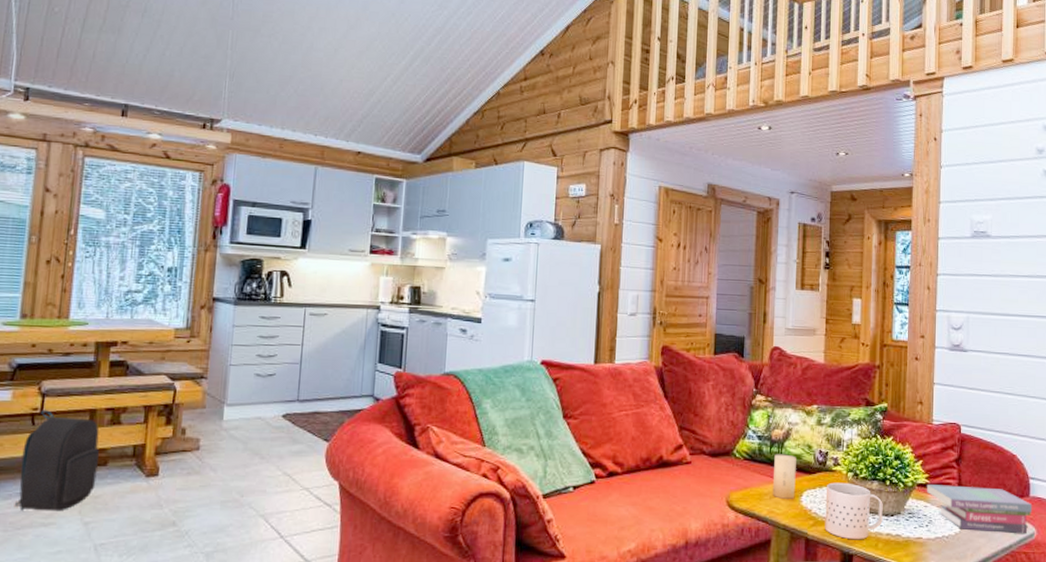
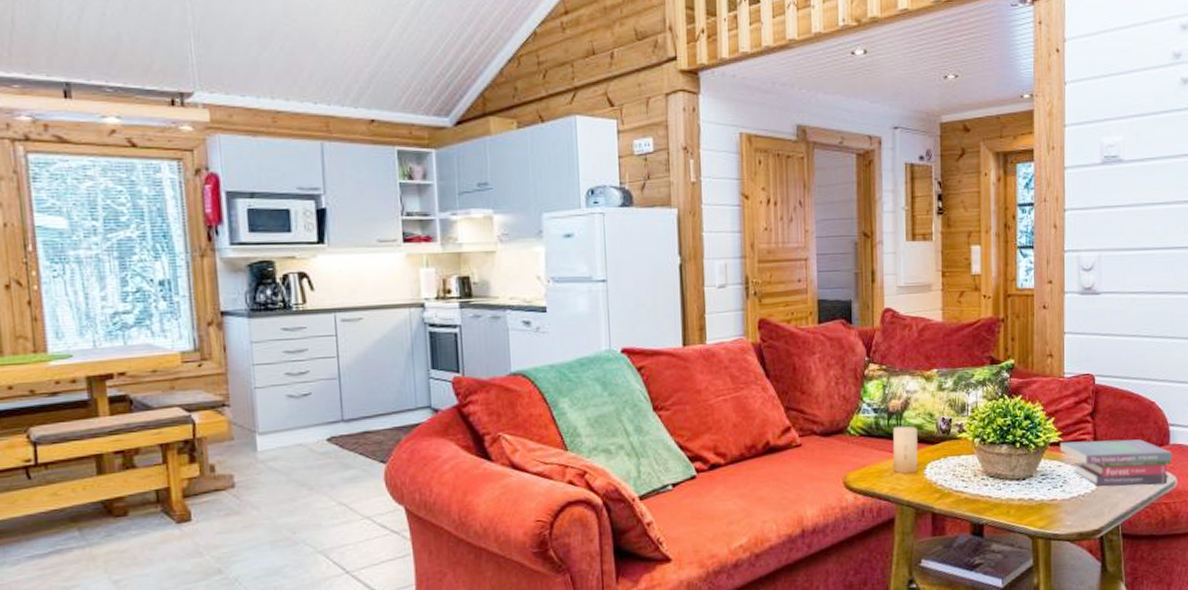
backpack: present [14,410,100,512] -> none [22,460,119,576]
mug: present [825,482,883,540] -> none [951,449,1014,509]

